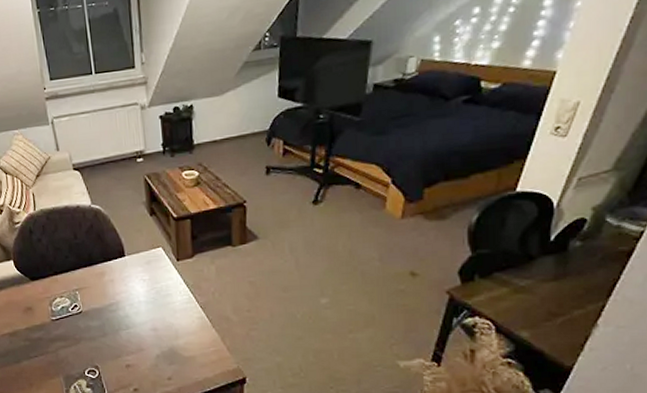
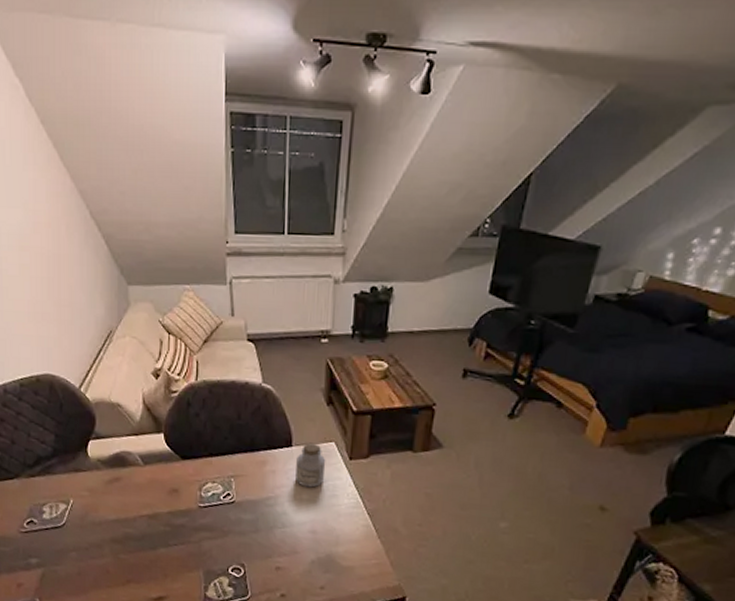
jar: none [130,250,157,291] -> present [295,442,326,488]

